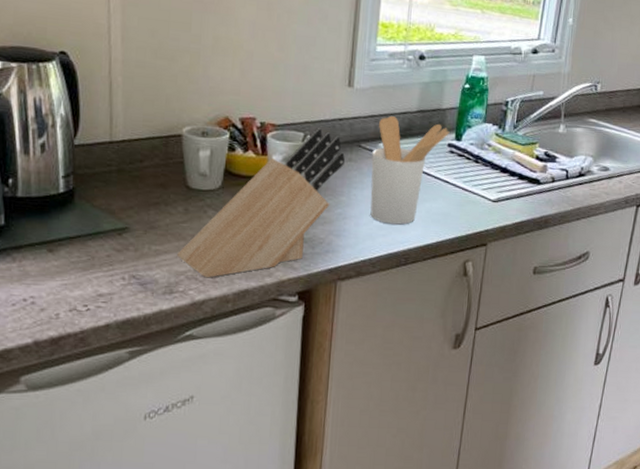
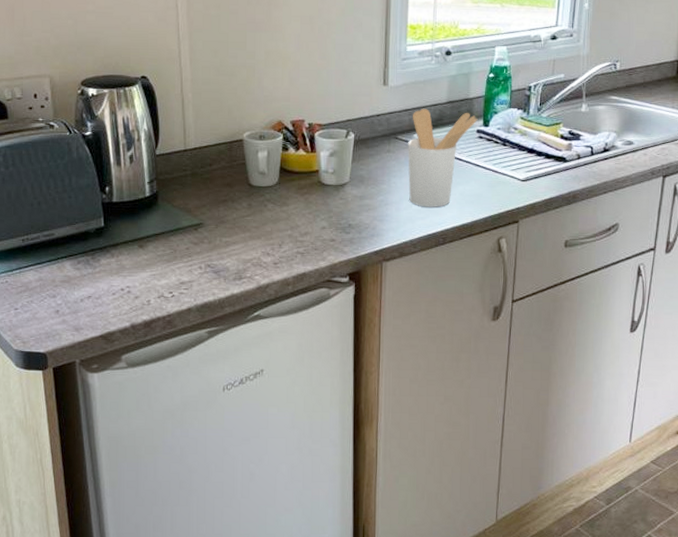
knife block: present [176,128,345,278] -> none [243,124,384,264]

